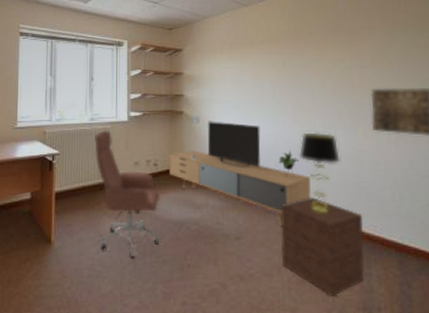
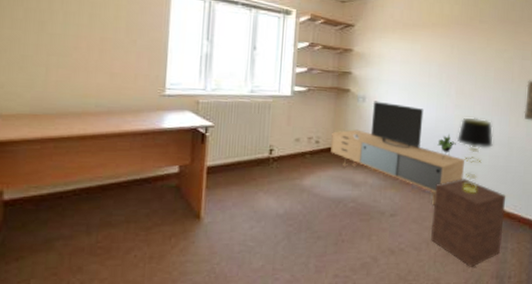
office chair: present [94,130,161,258] -> none [253,103,320,234]

